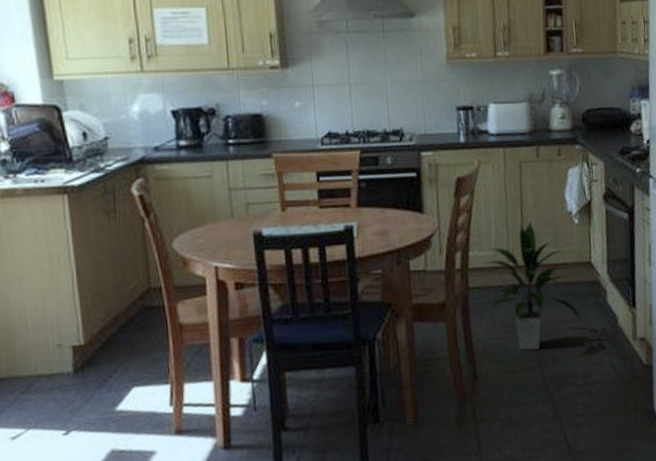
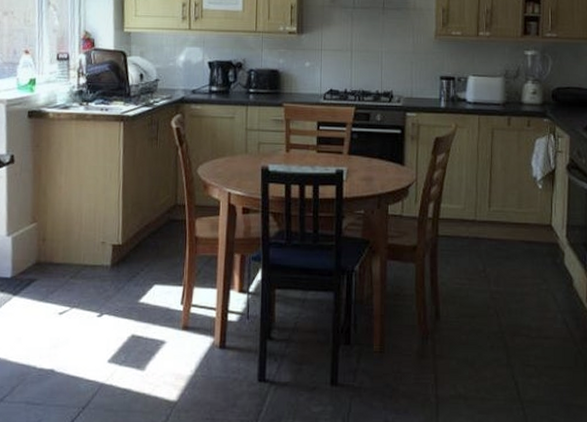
indoor plant: present [484,221,583,351] -> none [452,182,540,300]

